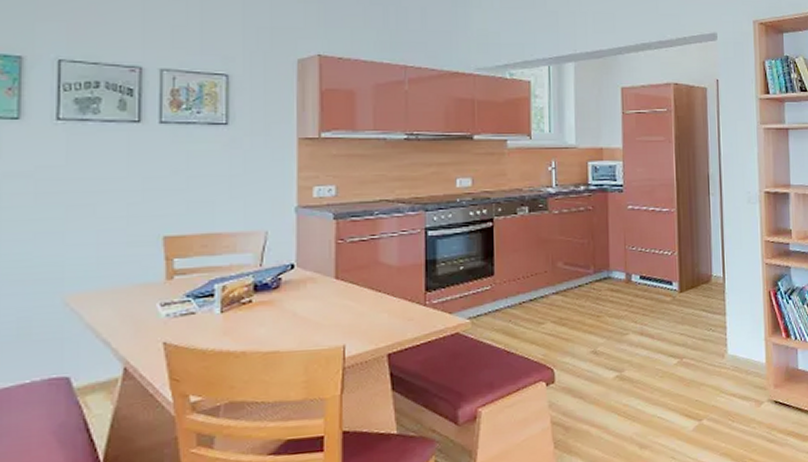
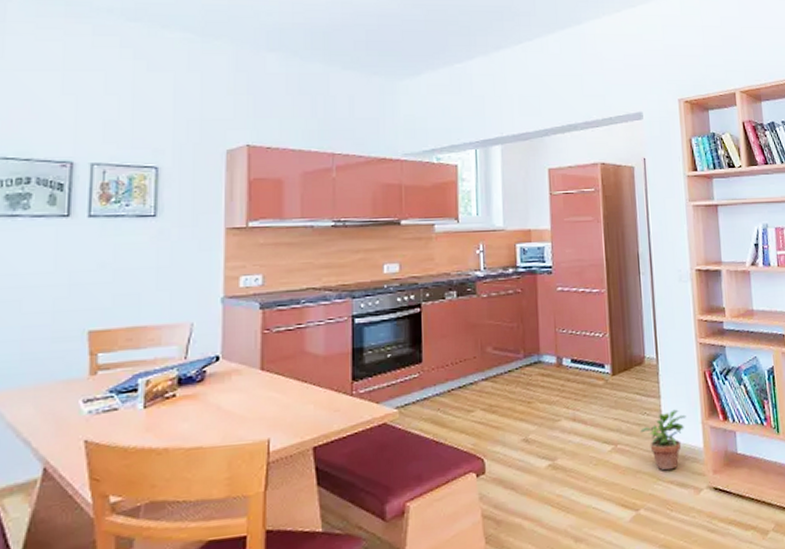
potted plant: none [705,326,750,384] -> present [640,409,686,471]

